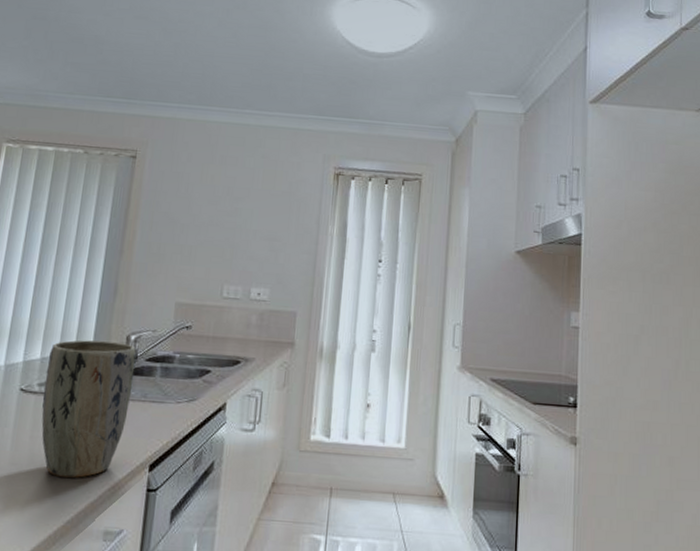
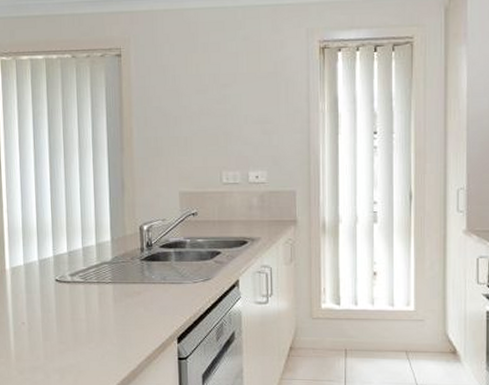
plant pot: present [41,340,136,478] -> none [74,232,152,351]

